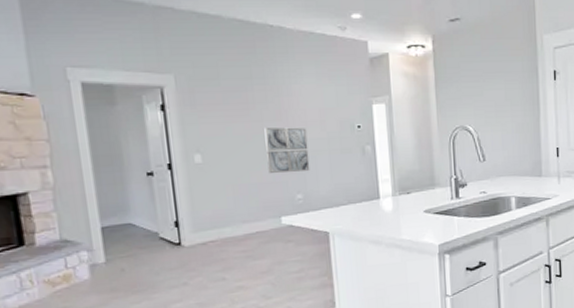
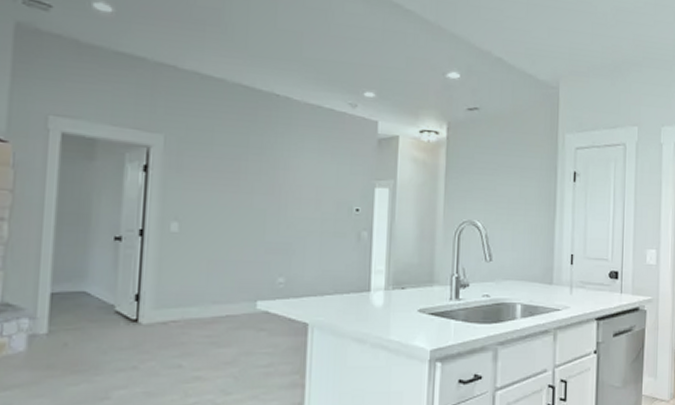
wall art: present [264,127,310,173] -> none [251,201,300,252]

